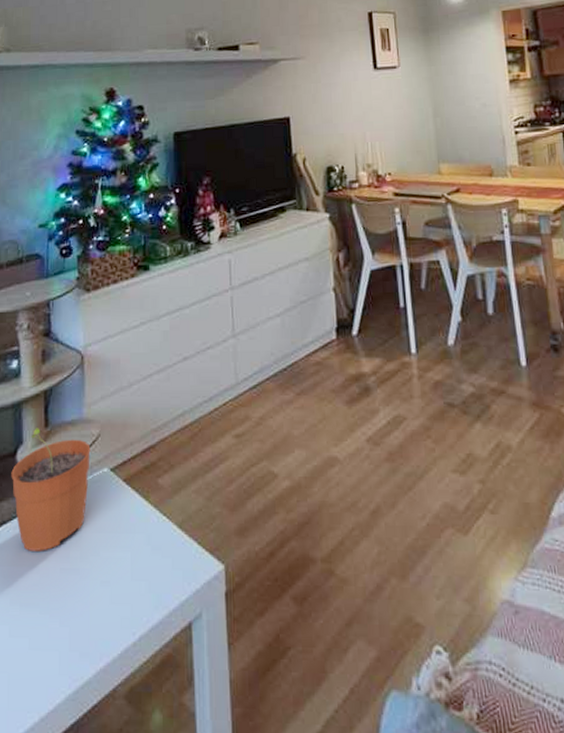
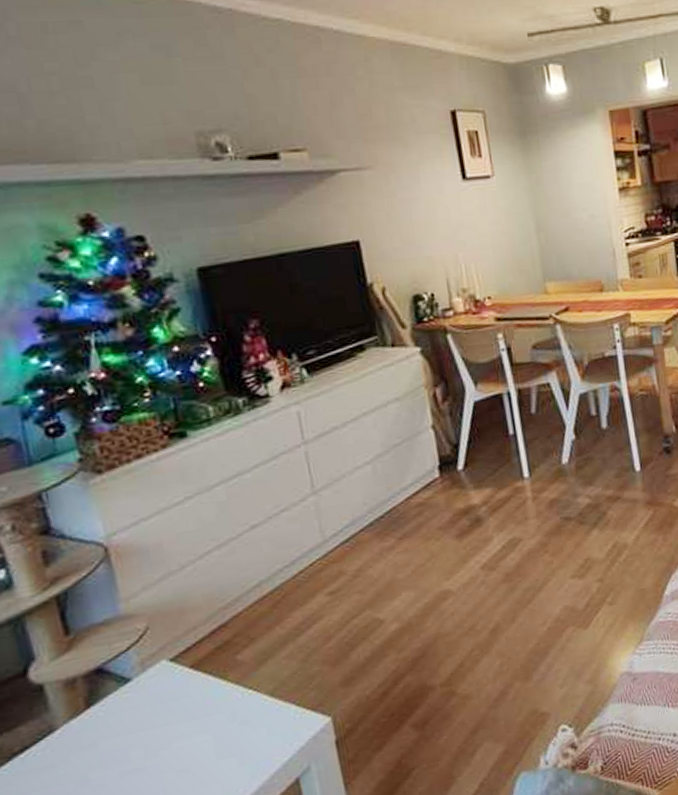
plant pot: present [11,428,91,551] -> none [24,638,144,768]

